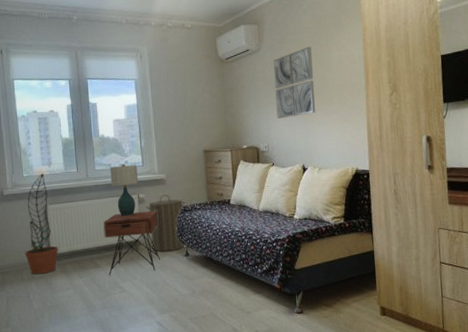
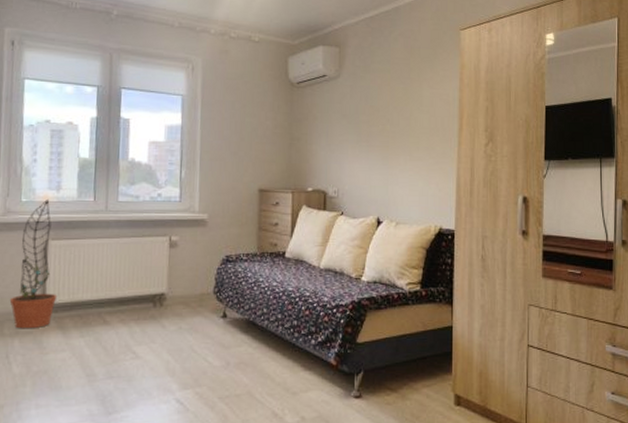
nightstand: present [103,211,160,275] -> none [119,258,192,336]
table lamp: present [110,164,138,216] -> none [136,196,173,262]
laundry hamper: present [145,194,186,252] -> none [177,238,229,311]
wall art: present [273,46,315,119] -> none [352,79,400,160]

